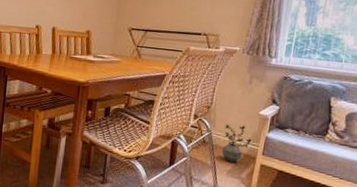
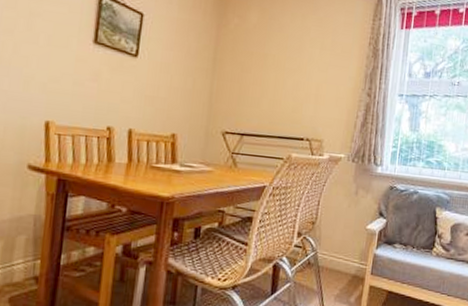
potted plant: present [221,124,252,162] -> none [328,242,360,285]

